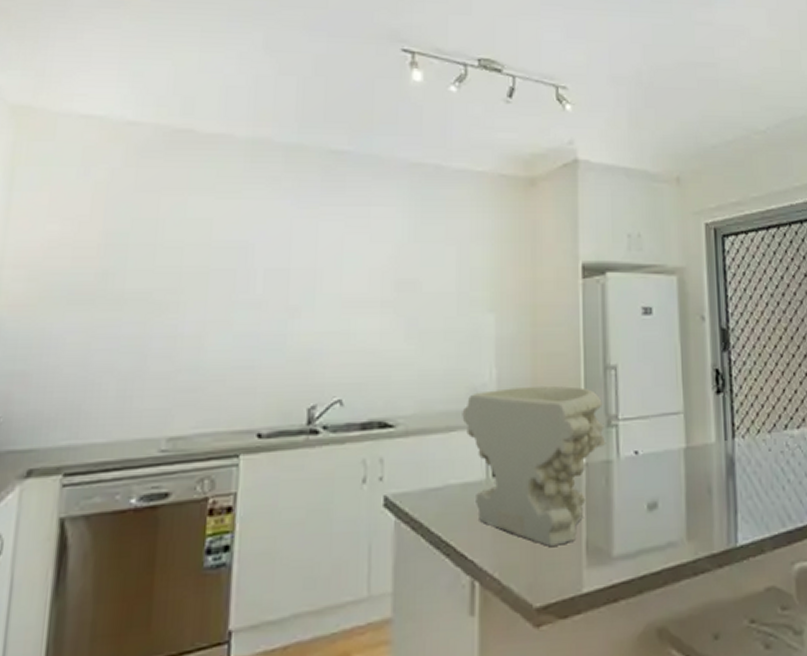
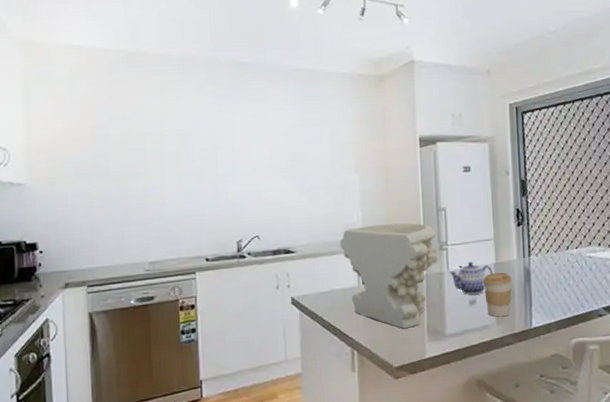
teapot: none [619,445,683,494] -> present [449,262,493,294]
coffee cup: none [666,461,709,529] -> present [482,272,512,317]

